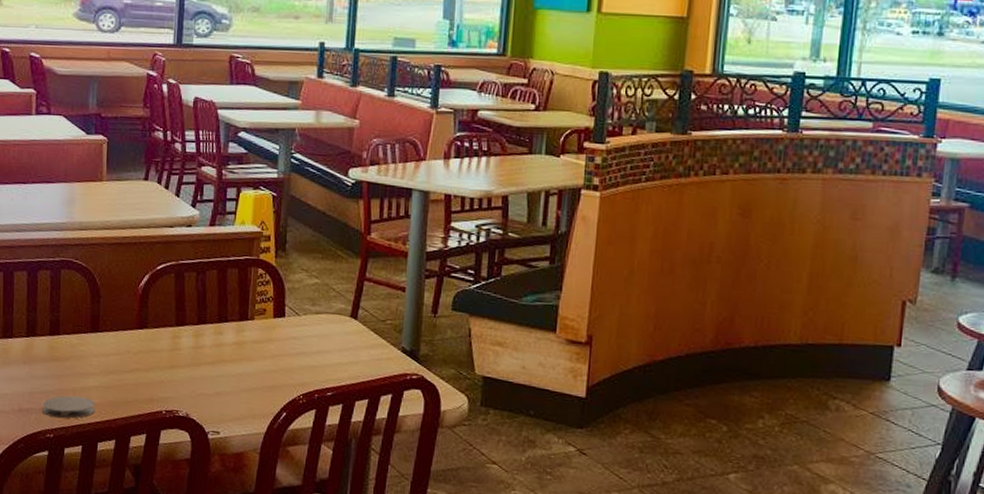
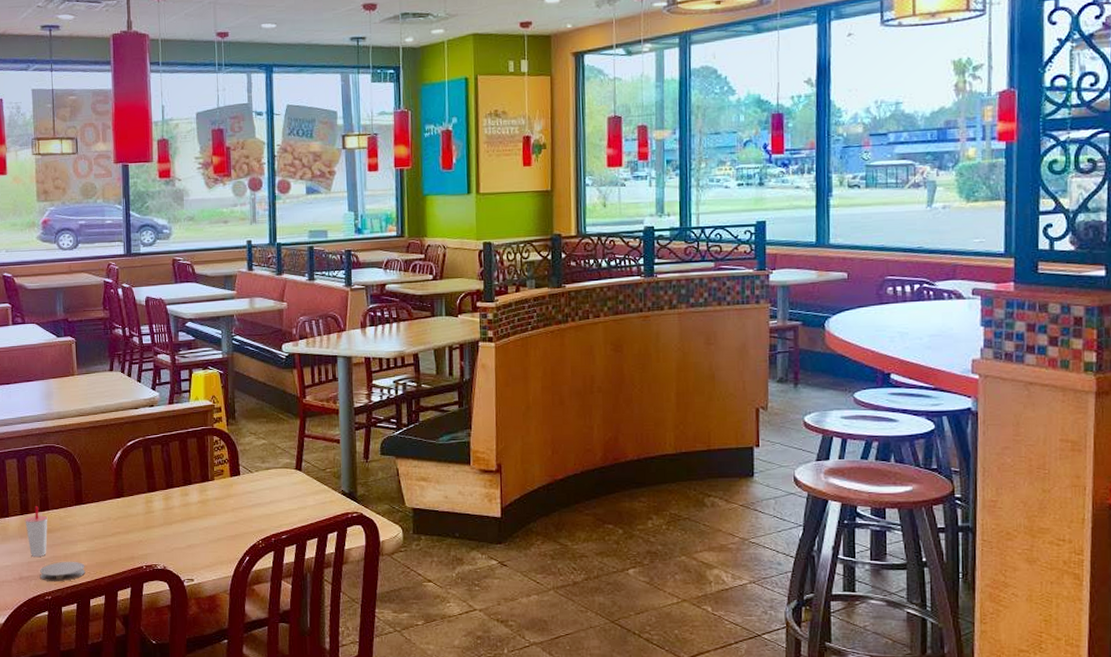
cup: none [30,327,57,388] -> present [25,505,48,557]

